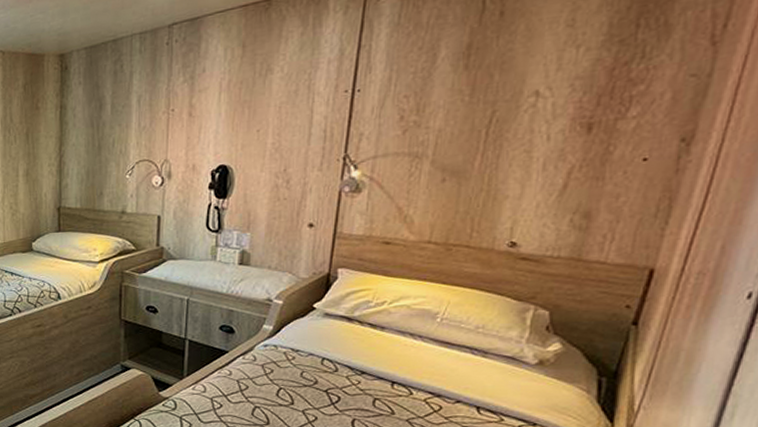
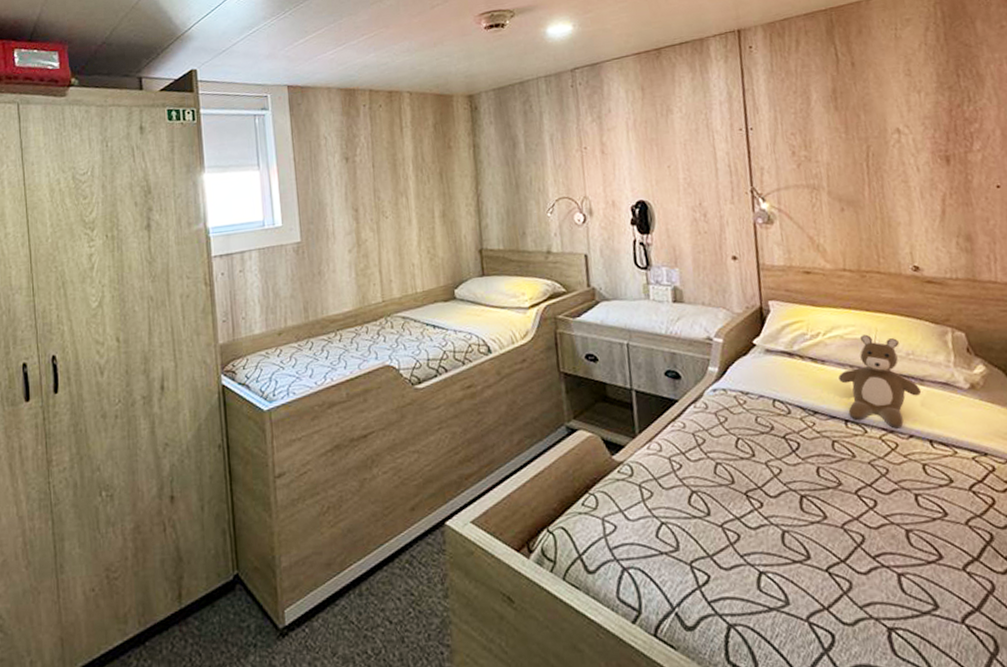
teddy bear: none [396,306,482,394] -> present [838,334,922,429]

